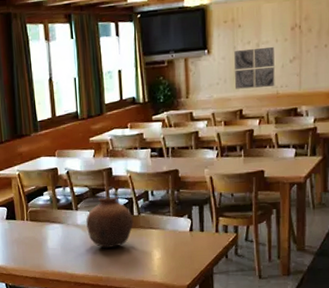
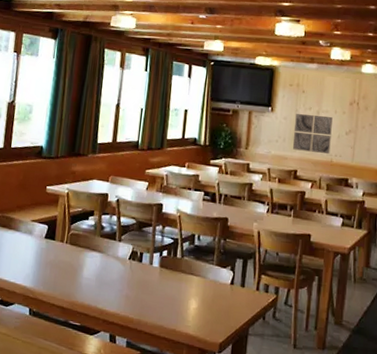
pottery: present [86,196,134,248] -> none [126,233,176,288]

